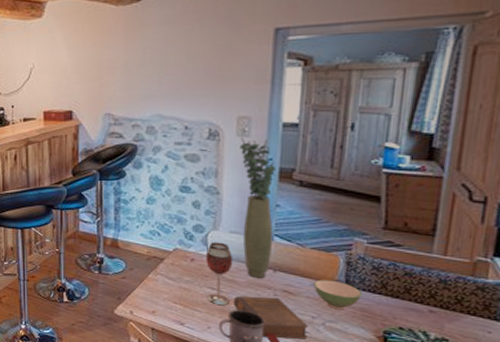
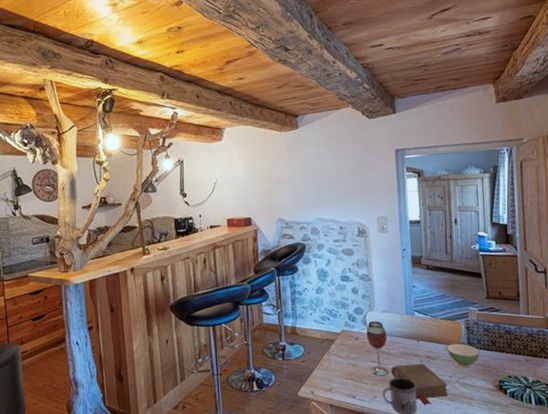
vase: present [239,138,277,278] -> none [381,234,414,348]

